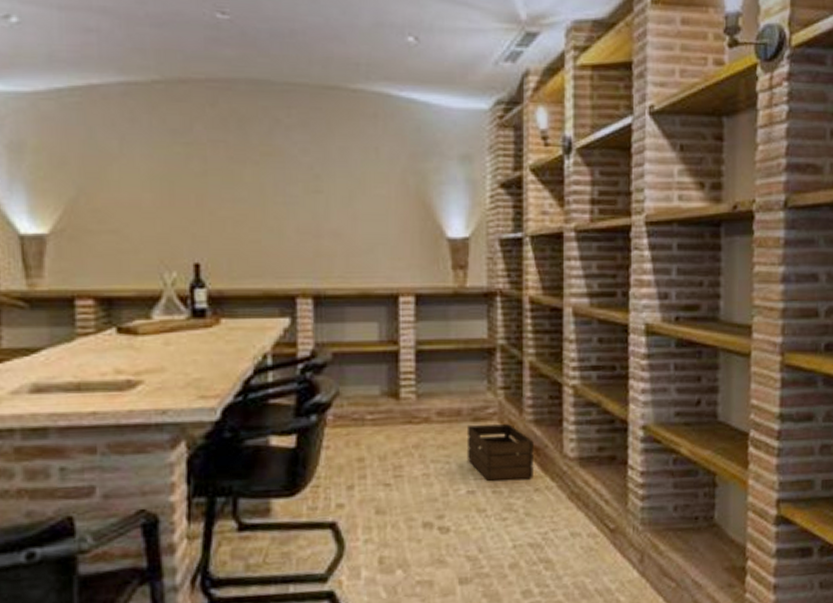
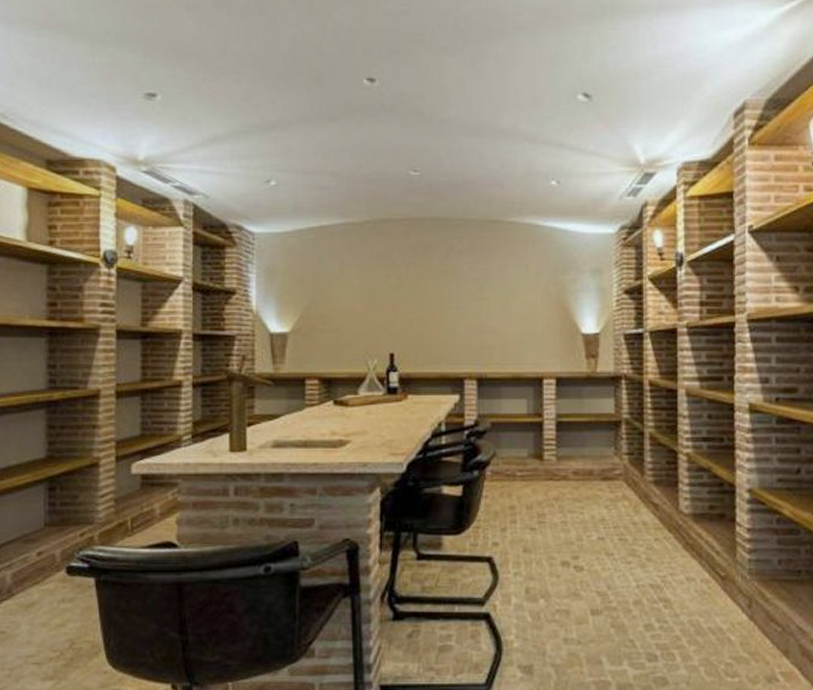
wooden crate: present [466,424,535,482] -> none [597,483,655,531]

